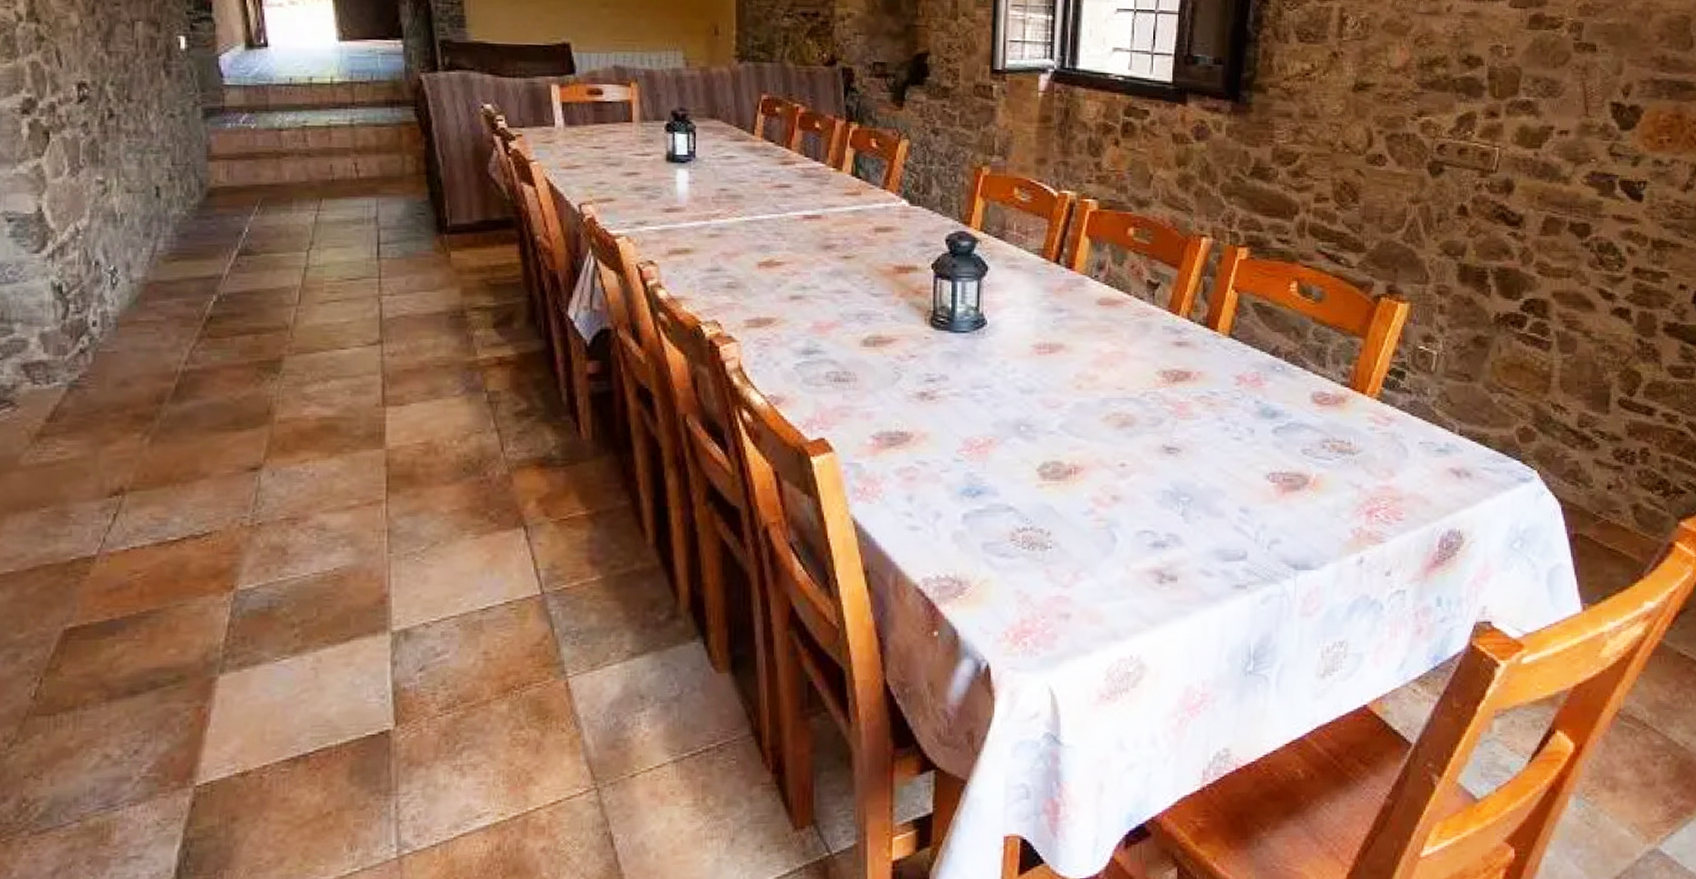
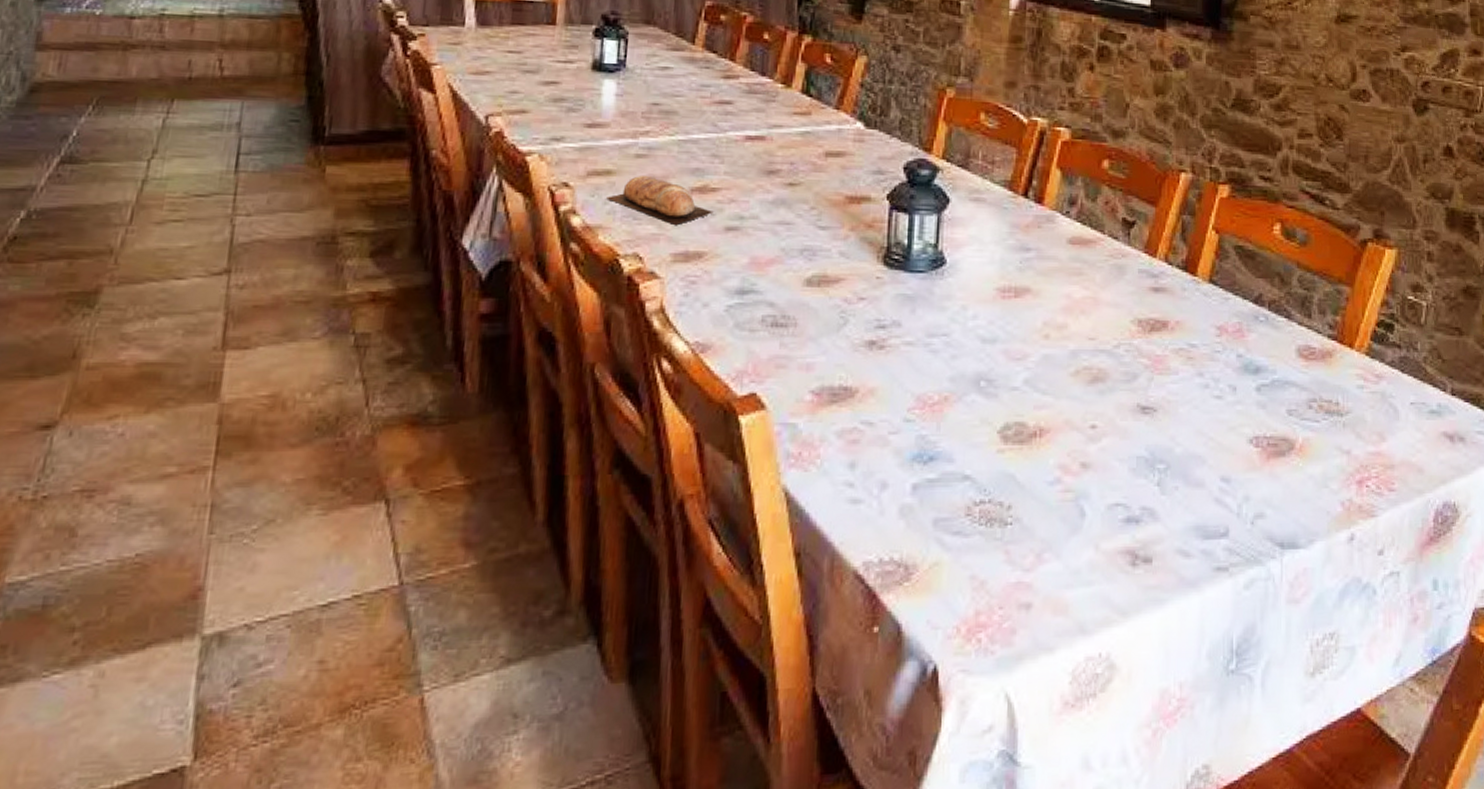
bread loaf: none [685,252,779,295] -> present [605,175,714,225]

